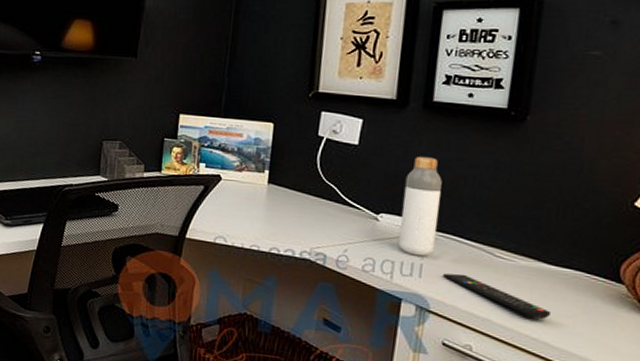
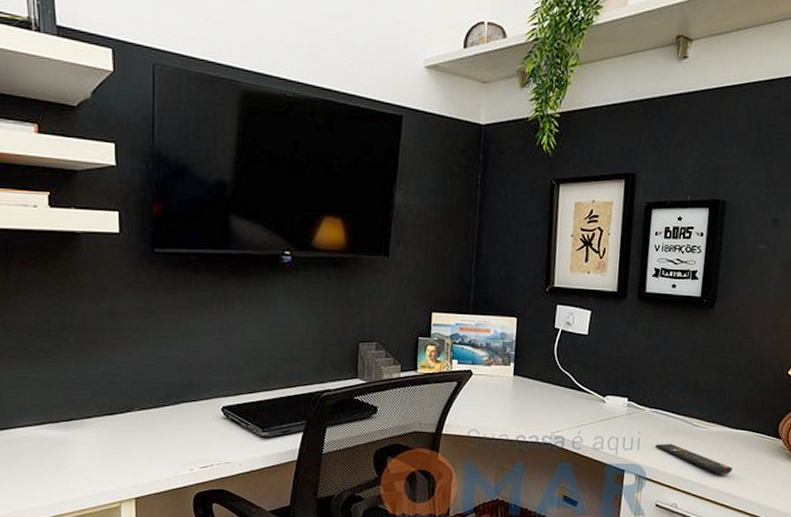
bottle: present [399,156,442,257] -> none [621,342,654,431]

